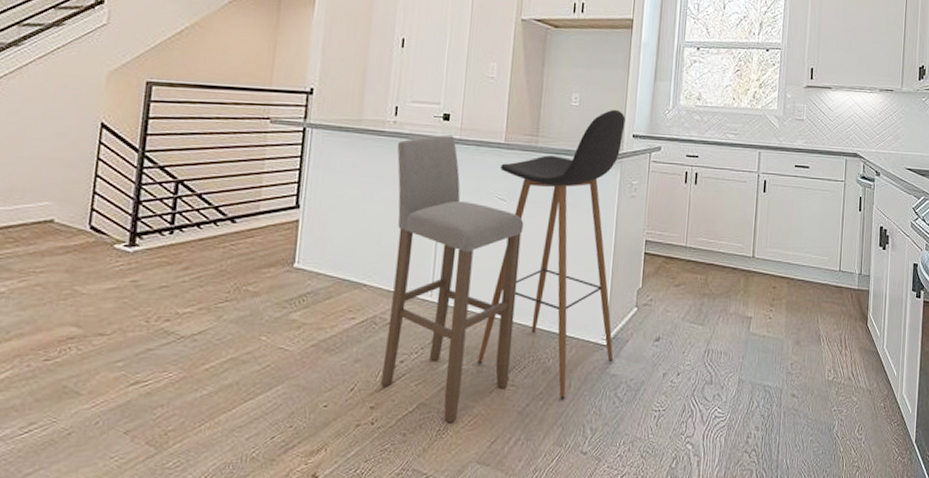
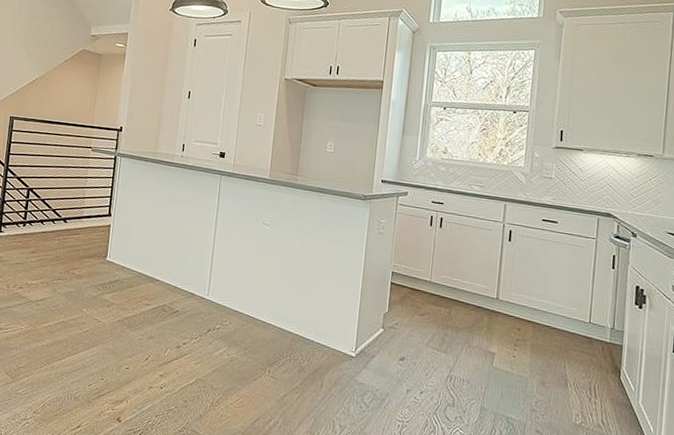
bar stool: present [381,135,524,423] -> none [169,169,284,399]
bar stool: present [477,109,625,400] -> none [244,157,375,396]

